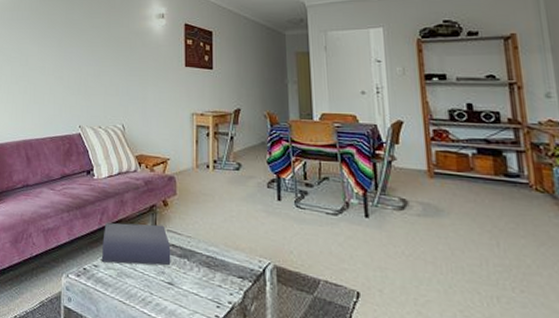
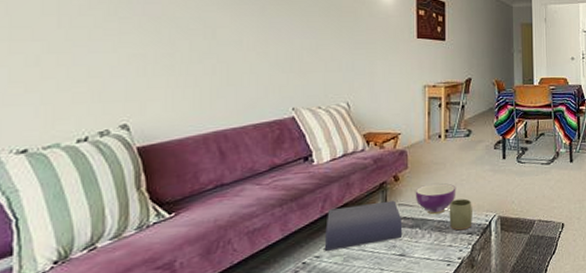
bowl: none [183,214,226,249] -> present [415,183,456,215]
mug: none [218,236,244,272] -> present [449,198,472,231]

